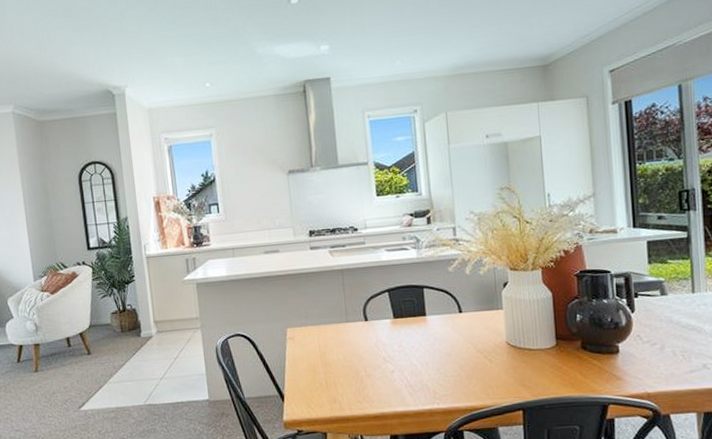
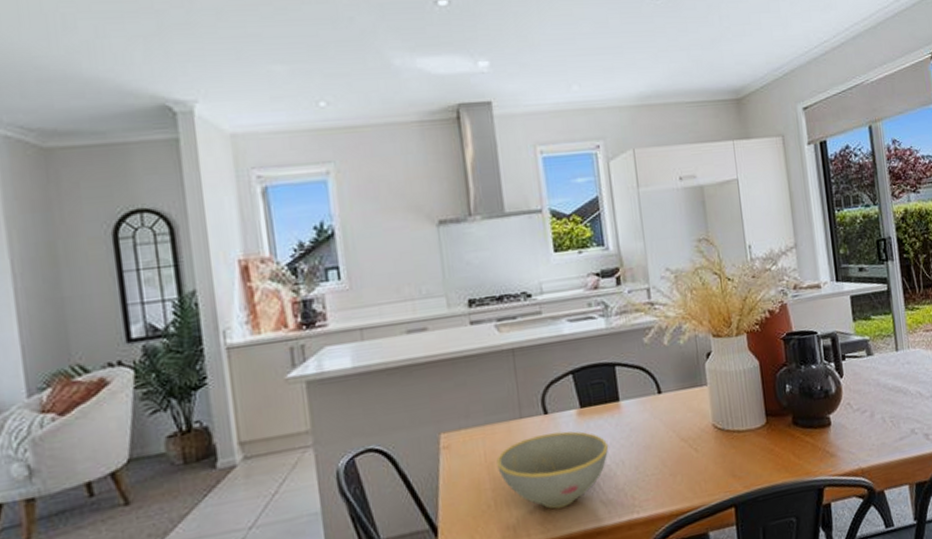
bowl: none [328,335,416,393] -> present [496,431,609,510]

